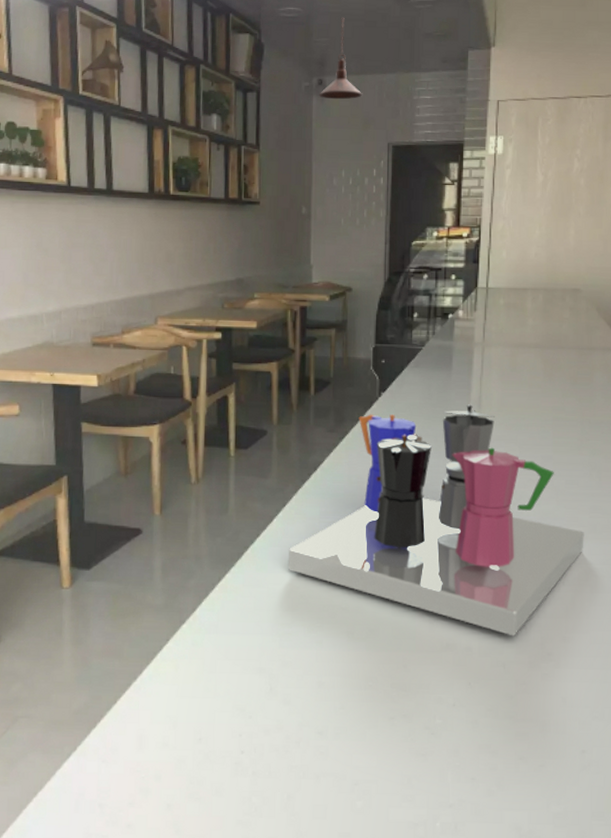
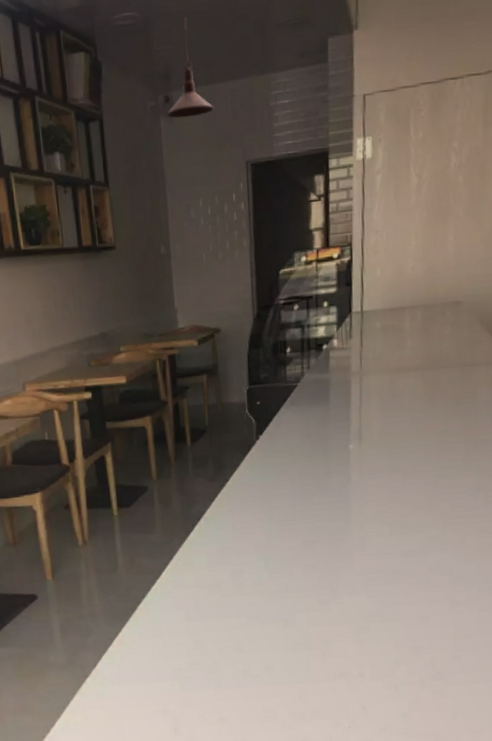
coffee maker: present [288,404,584,637] -> none [179,437,472,660]

